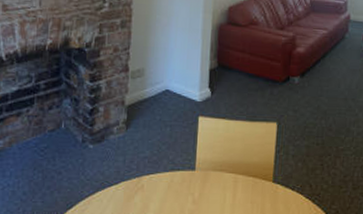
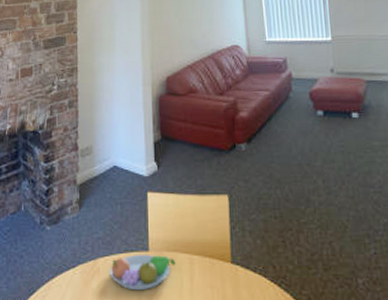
fruit bowl: none [154,172,221,205] -> present [110,254,176,291]

